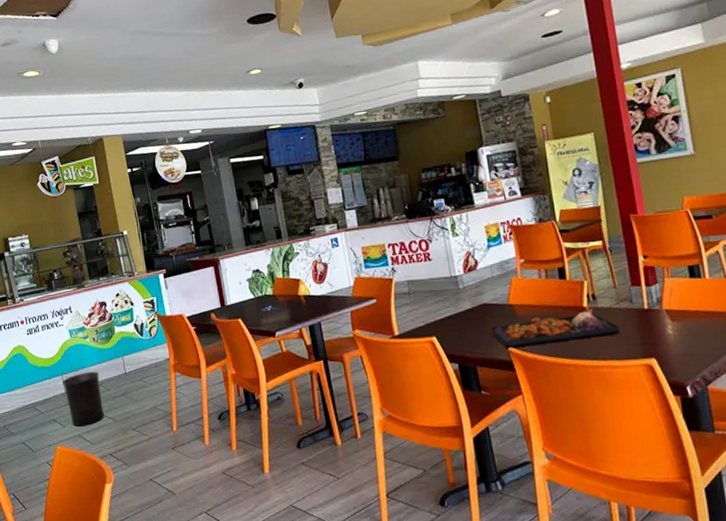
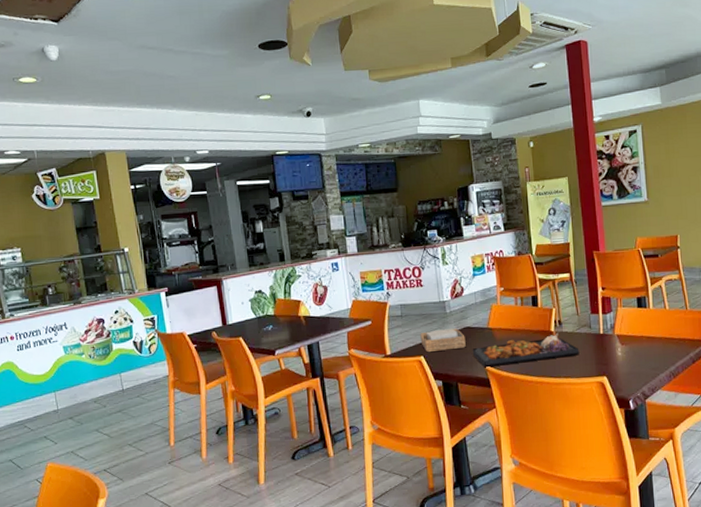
waste bin: present [62,371,104,427] -> none [55,388,99,443]
napkin holder: none [430,305,484,333] -> present [420,328,466,353]

